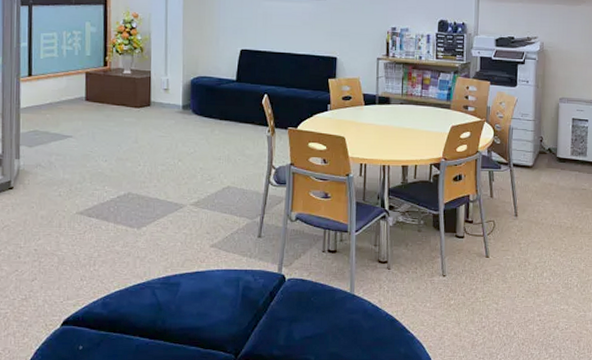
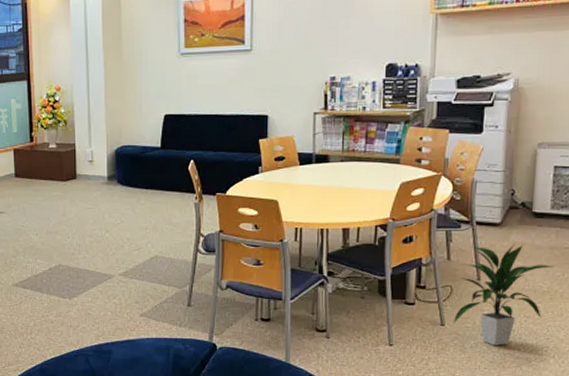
indoor plant: none [495,183,576,276] -> present [452,242,555,346]

